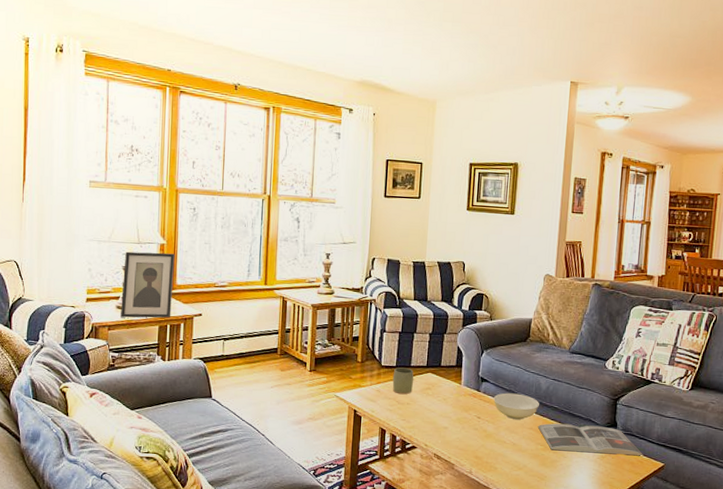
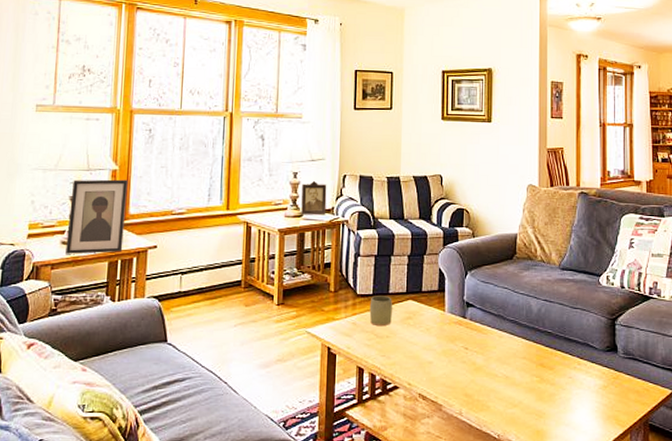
photo frame: none [333,261,357,294] -> present [301,180,327,215]
bowl: present [494,393,539,420] -> none [482,318,531,348]
magazine: present [537,423,644,456] -> none [531,350,649,383]

